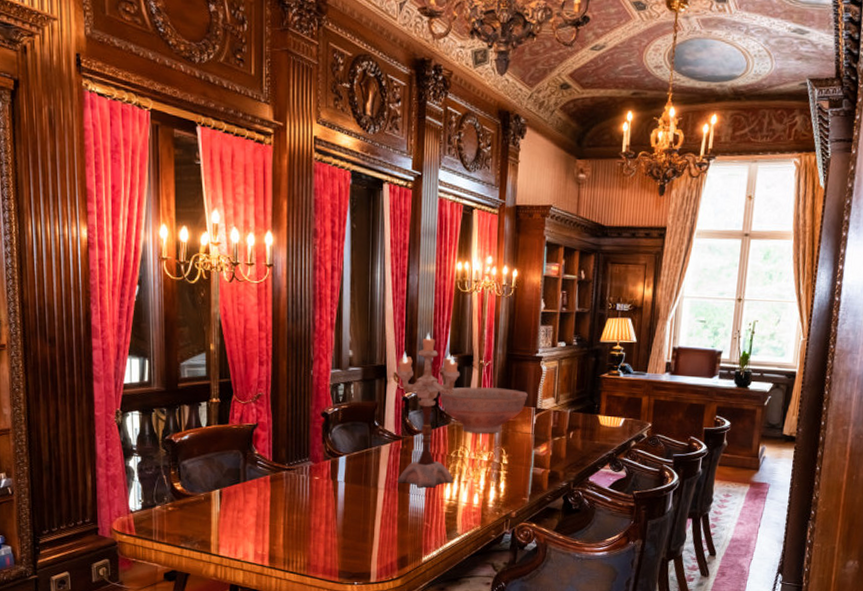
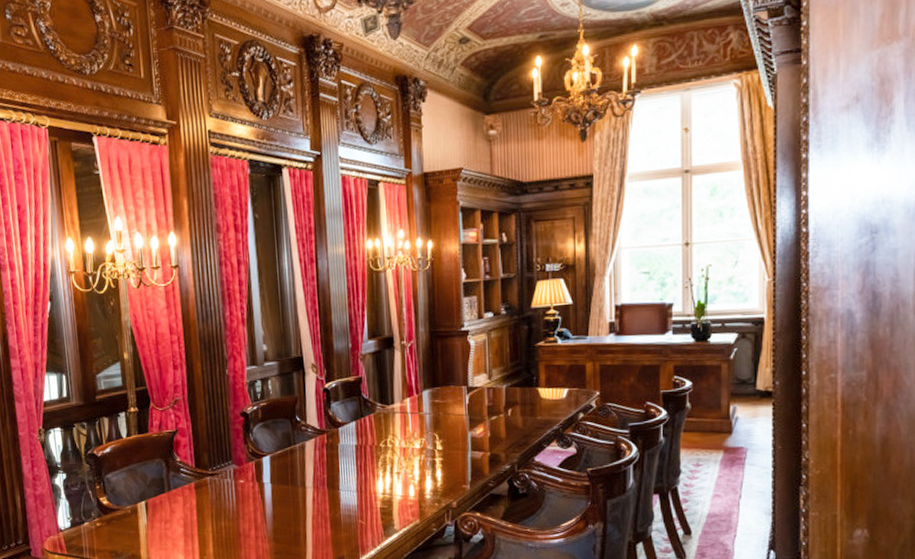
candelabra: present [396,333,461,488] -> none [314,318,385,484]
decorative bowl: present [438,387,528,434] -> none [360,368,457,420]

